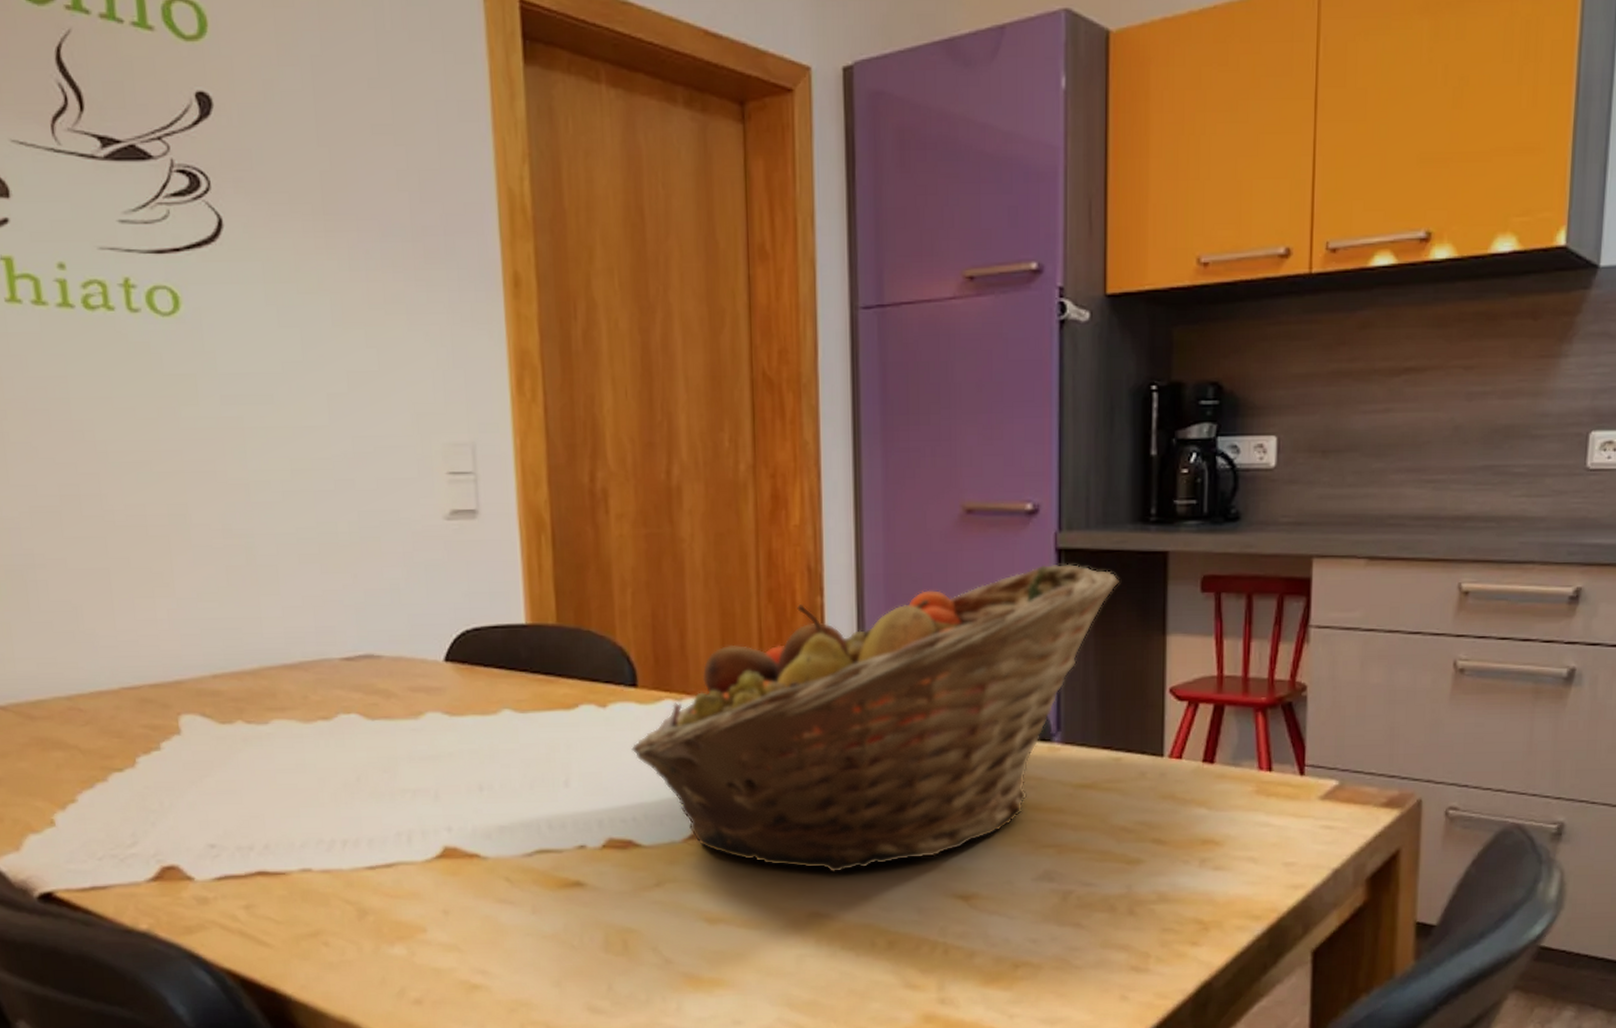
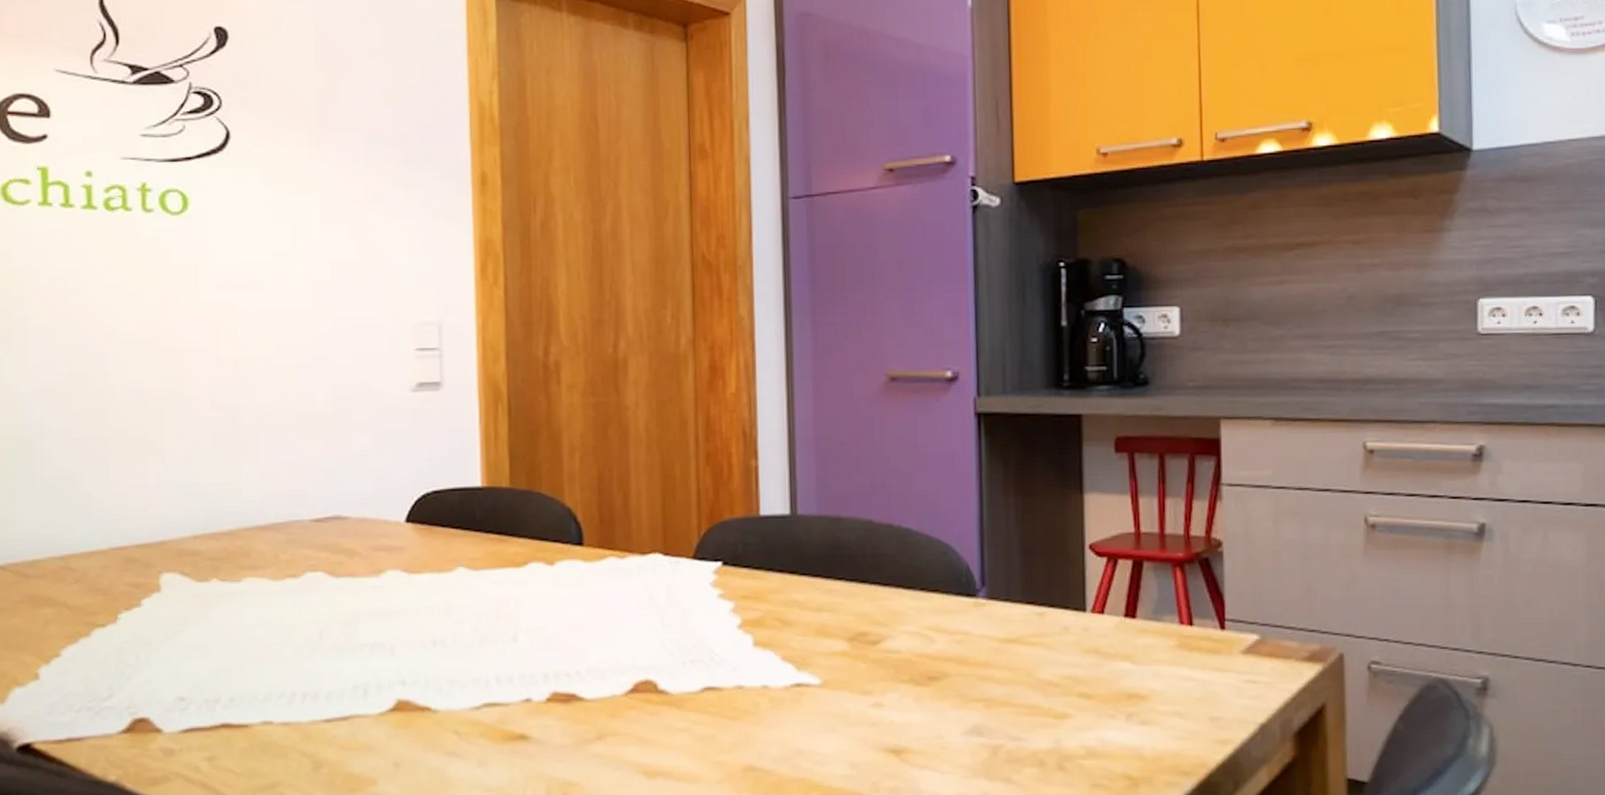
fruit basket: present [631,564,1120,872] -> none [576,427,1038,726]

